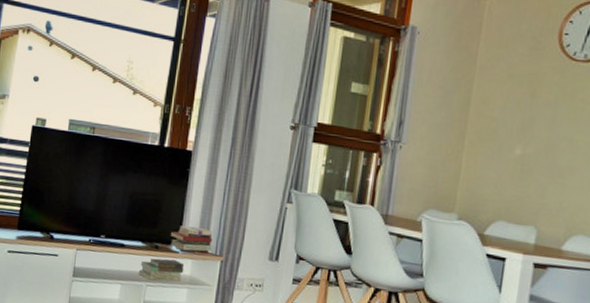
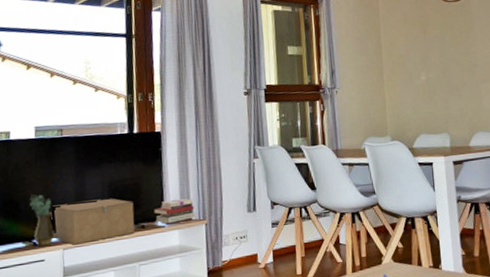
vase: none [52,186,73,243] -> present [29,194,54,248]
decorative box: none [69,203,152,252] -> present [51,198,135,245]
books: present [138,258,185,282] -> none [129,234,173,259]

